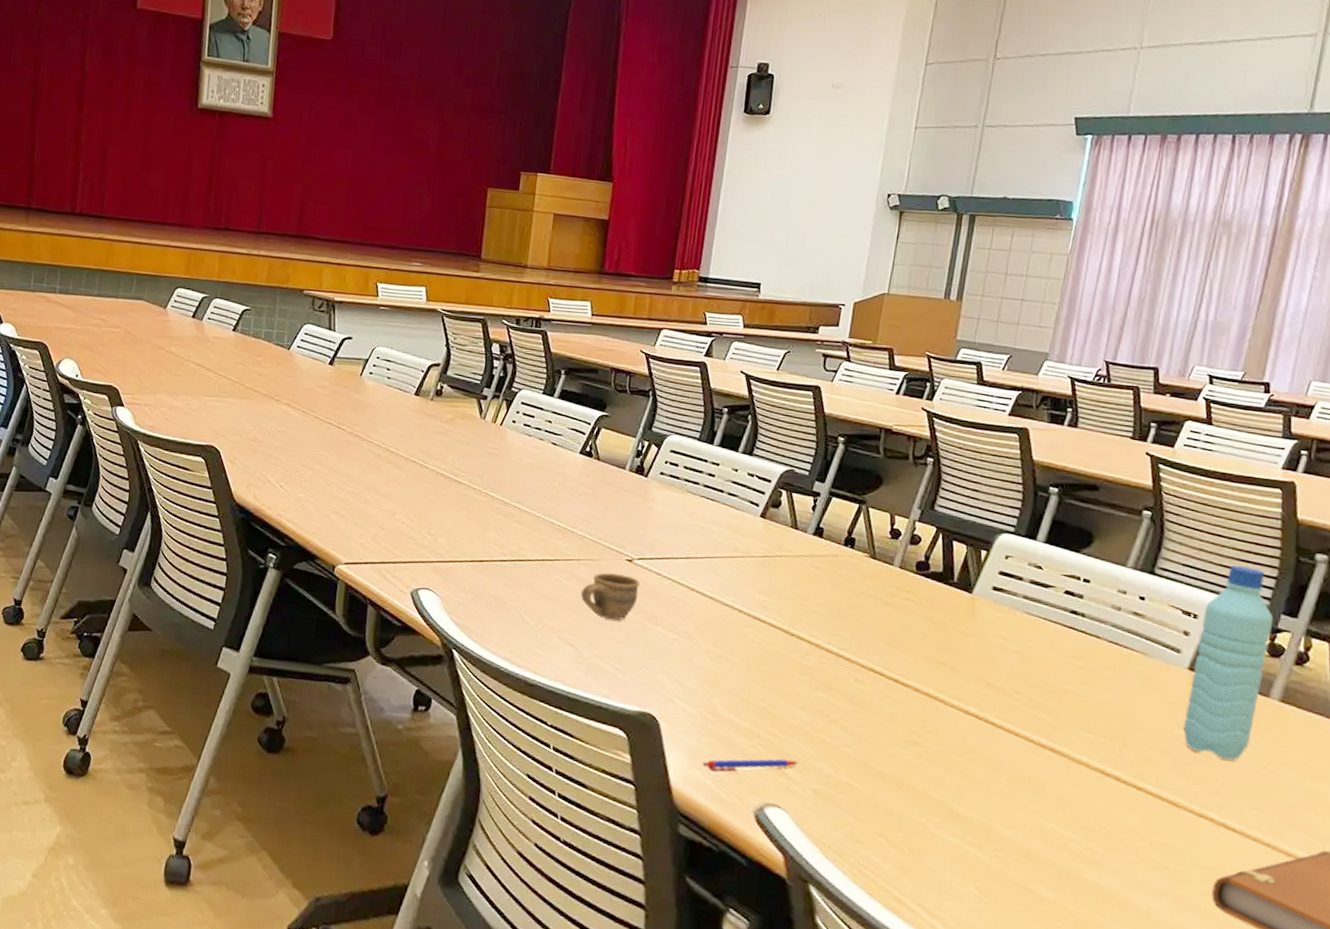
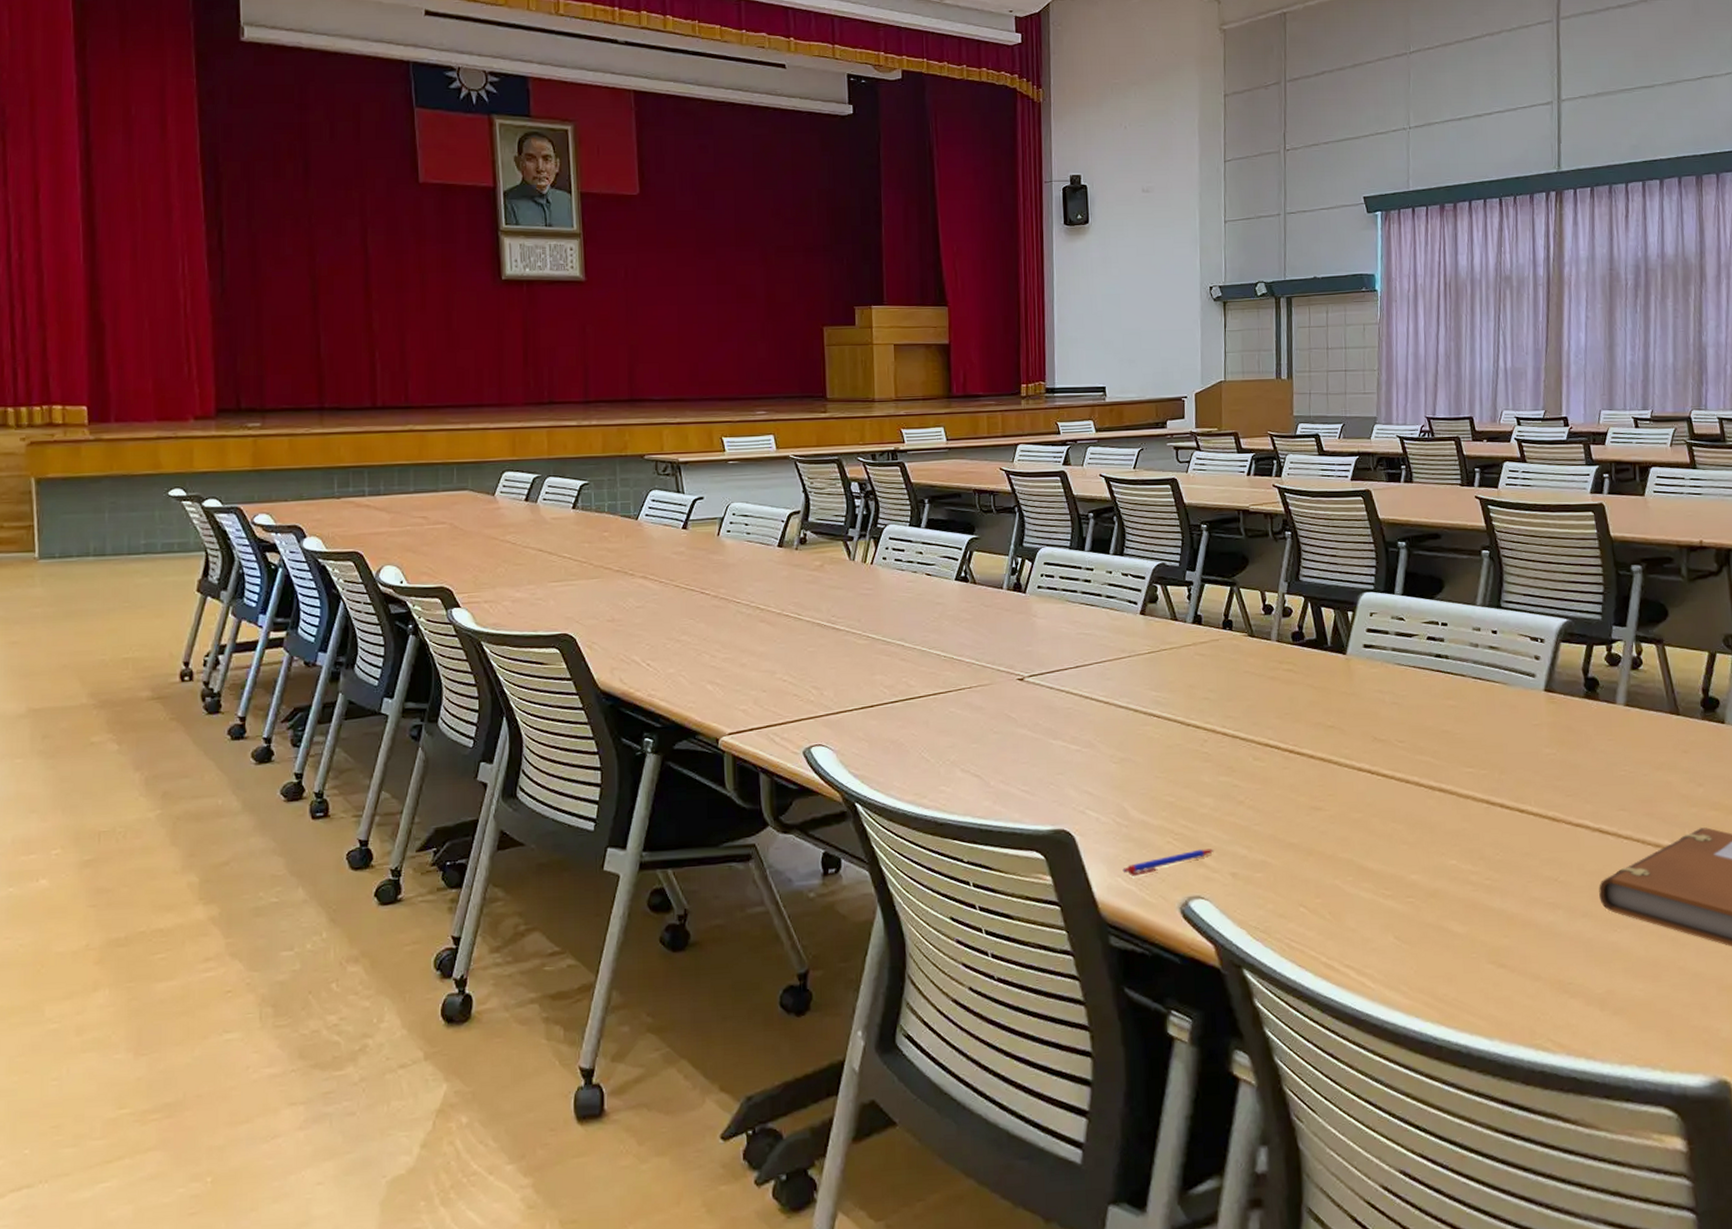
cup: present [580,572,640,620] -> none [977,694,1035,743]
water bottle: present [1183,565,1274,761] -> none [1548,587,1608,769]

